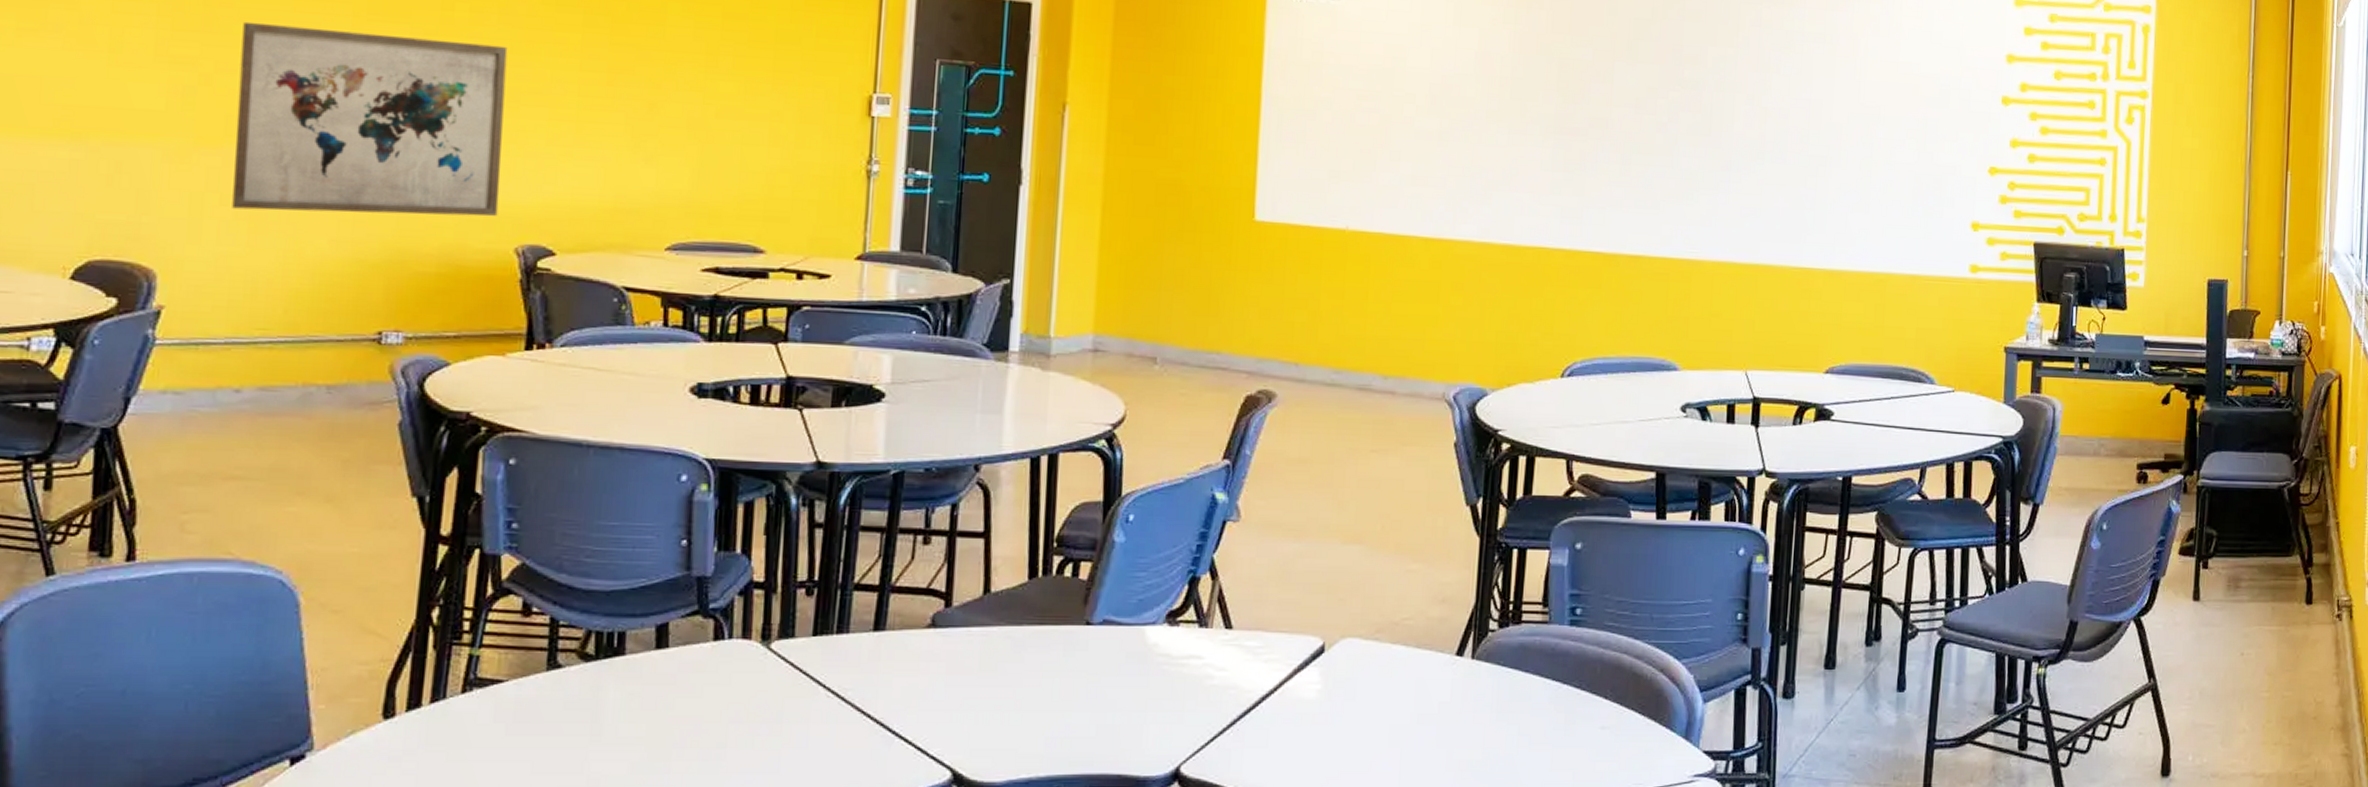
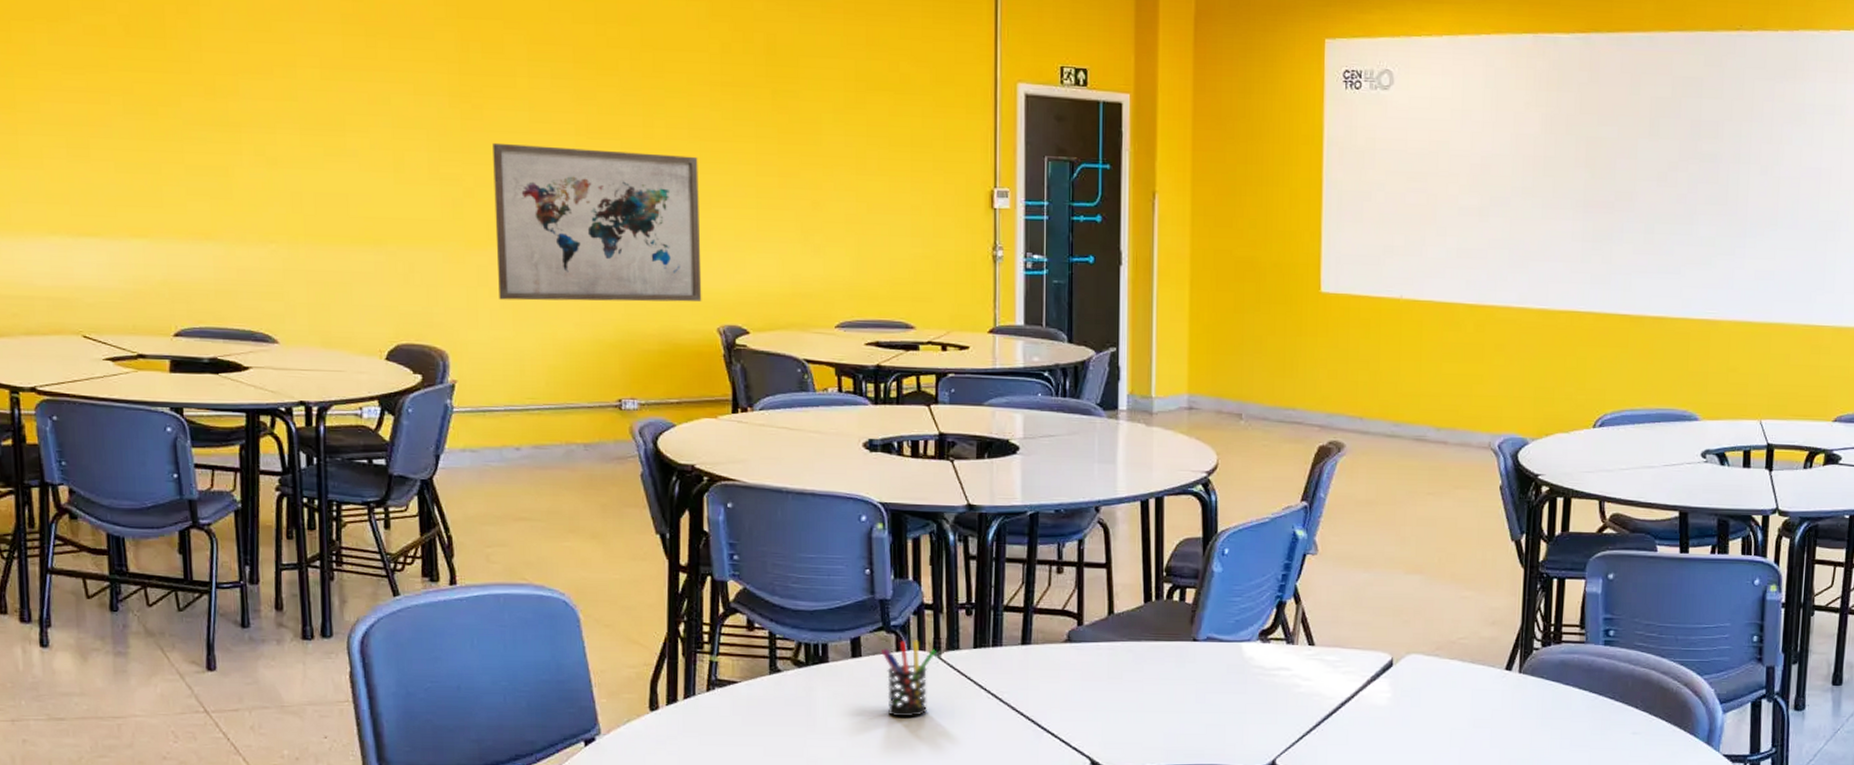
pen holder: none [695,626,765,722] -> present [882,640,936,717]

